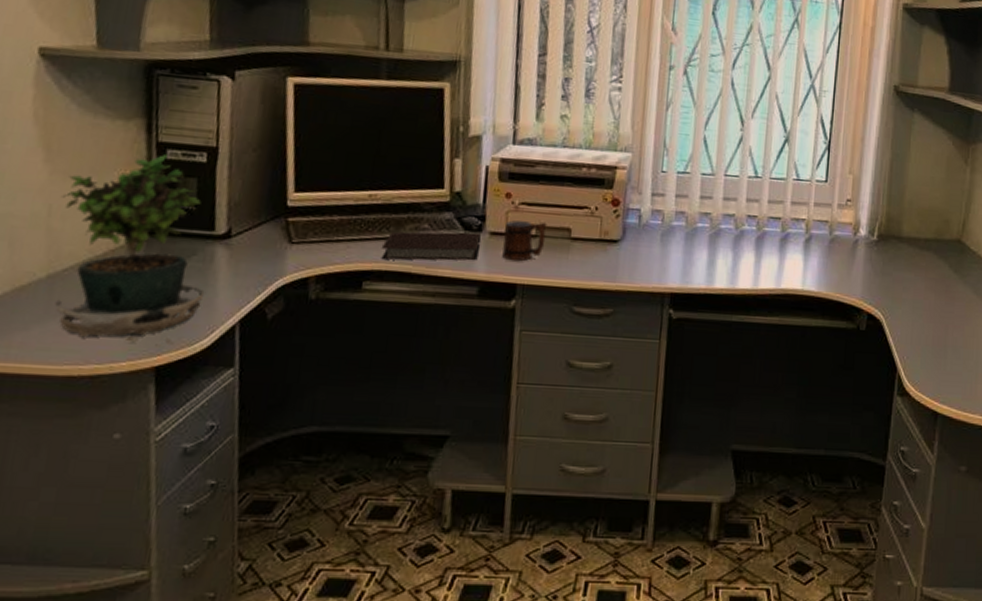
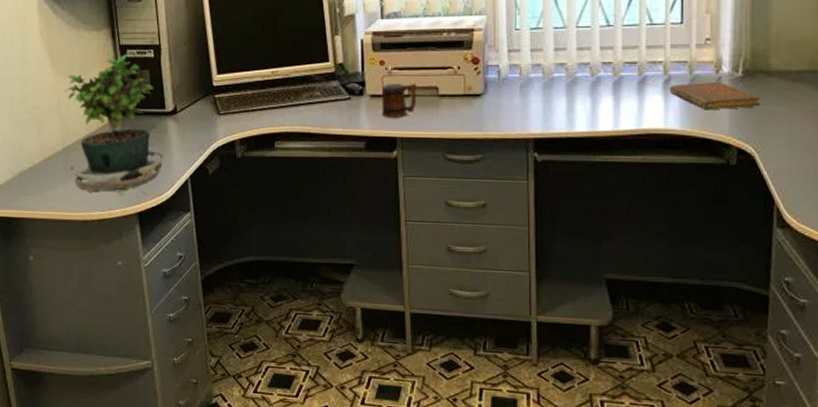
notebook: present [381,231,482,261] -> none [285,96,364,123]
notebook: none [809,243,892,273] -> present [669,82,761,111]

